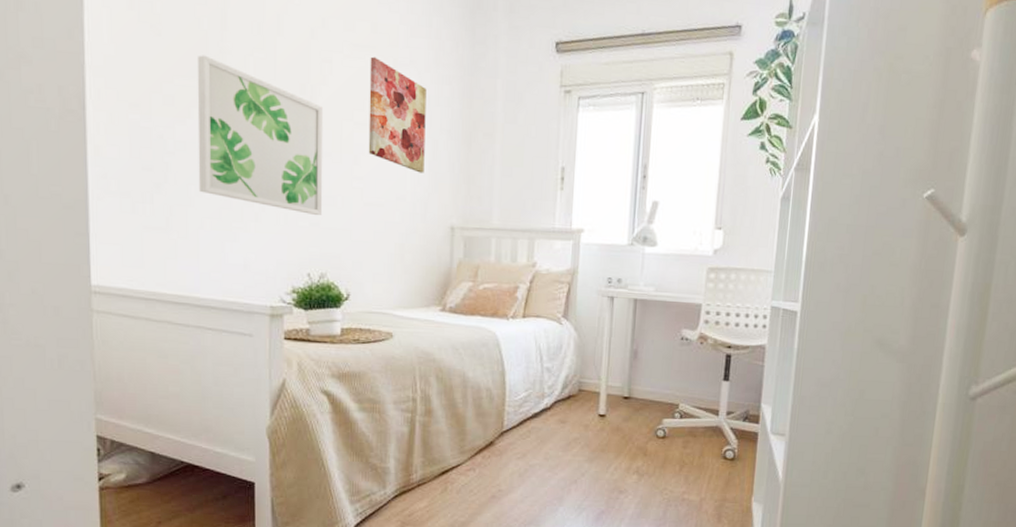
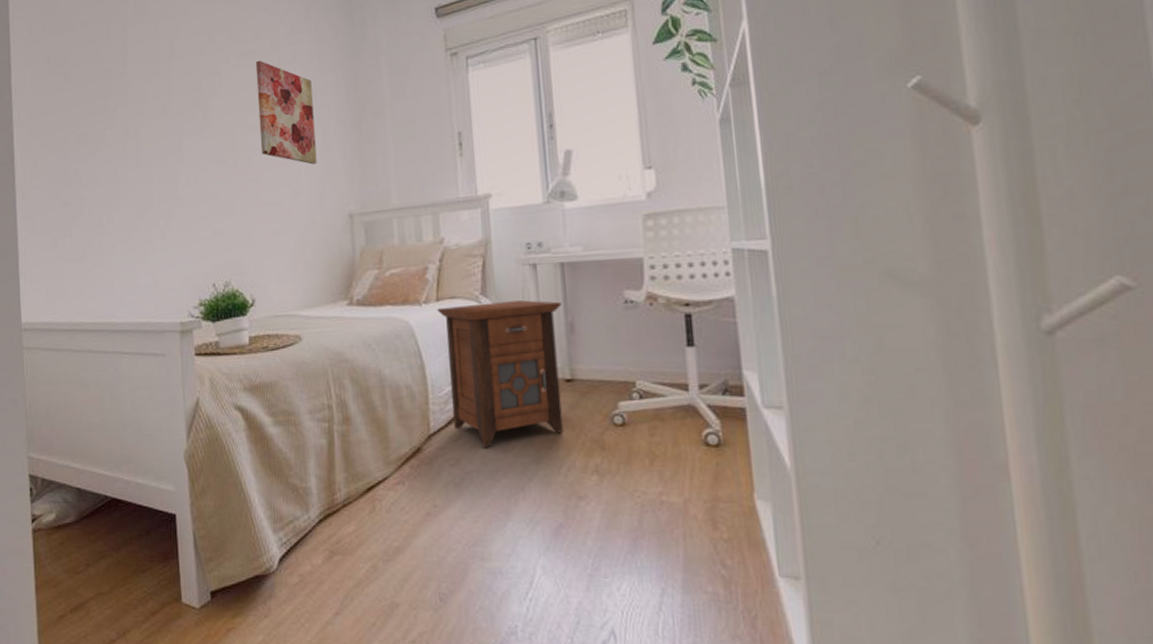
wall art: present [197,55,324,215] -> none [103,91,223,224]
nightstand: none [522,324,630,447] -> present [437,300,564,448]

